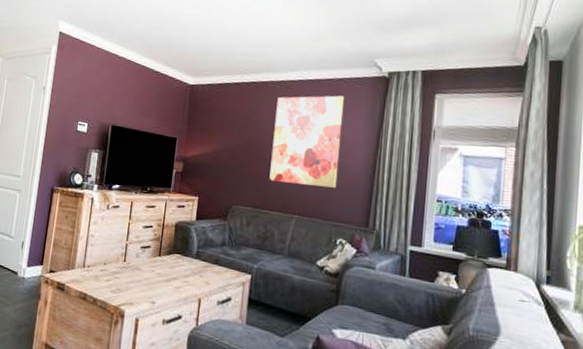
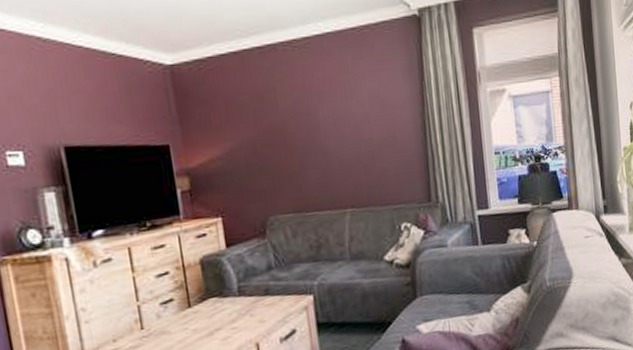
wall art: present [269,95,345,188] -> none [293,48,388,174]

